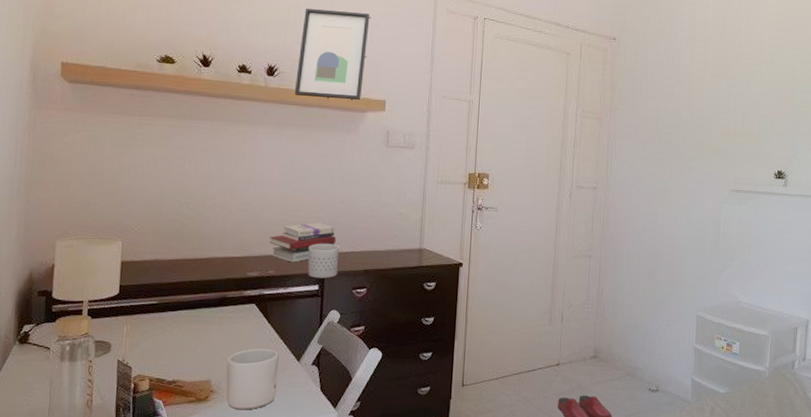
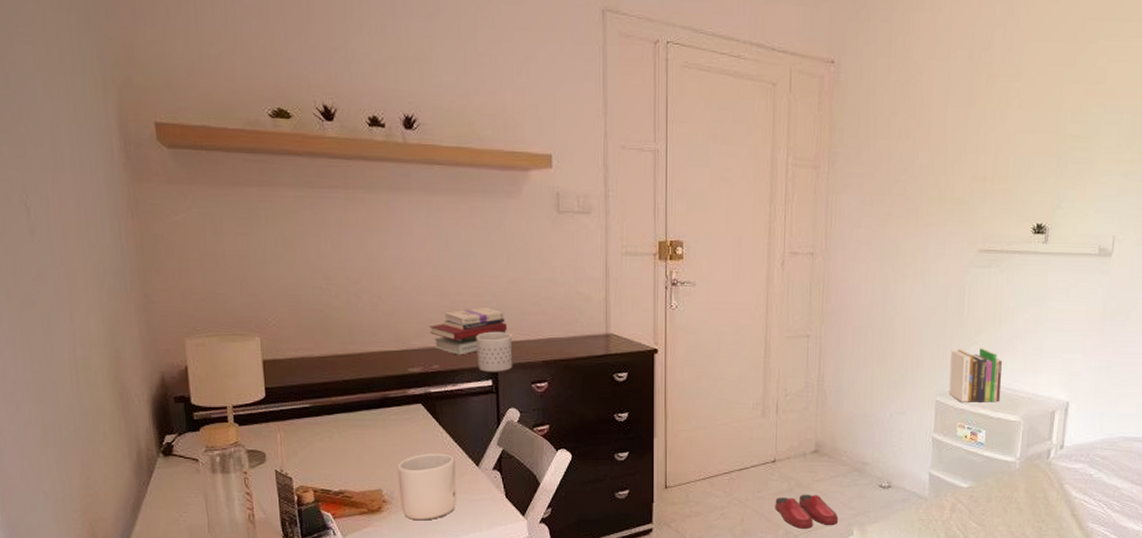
picture frame: present [294,9,371,101] -> none [439,39,525,156]
books: none [708,271,752,318] -> present [949,348,1002,402]

